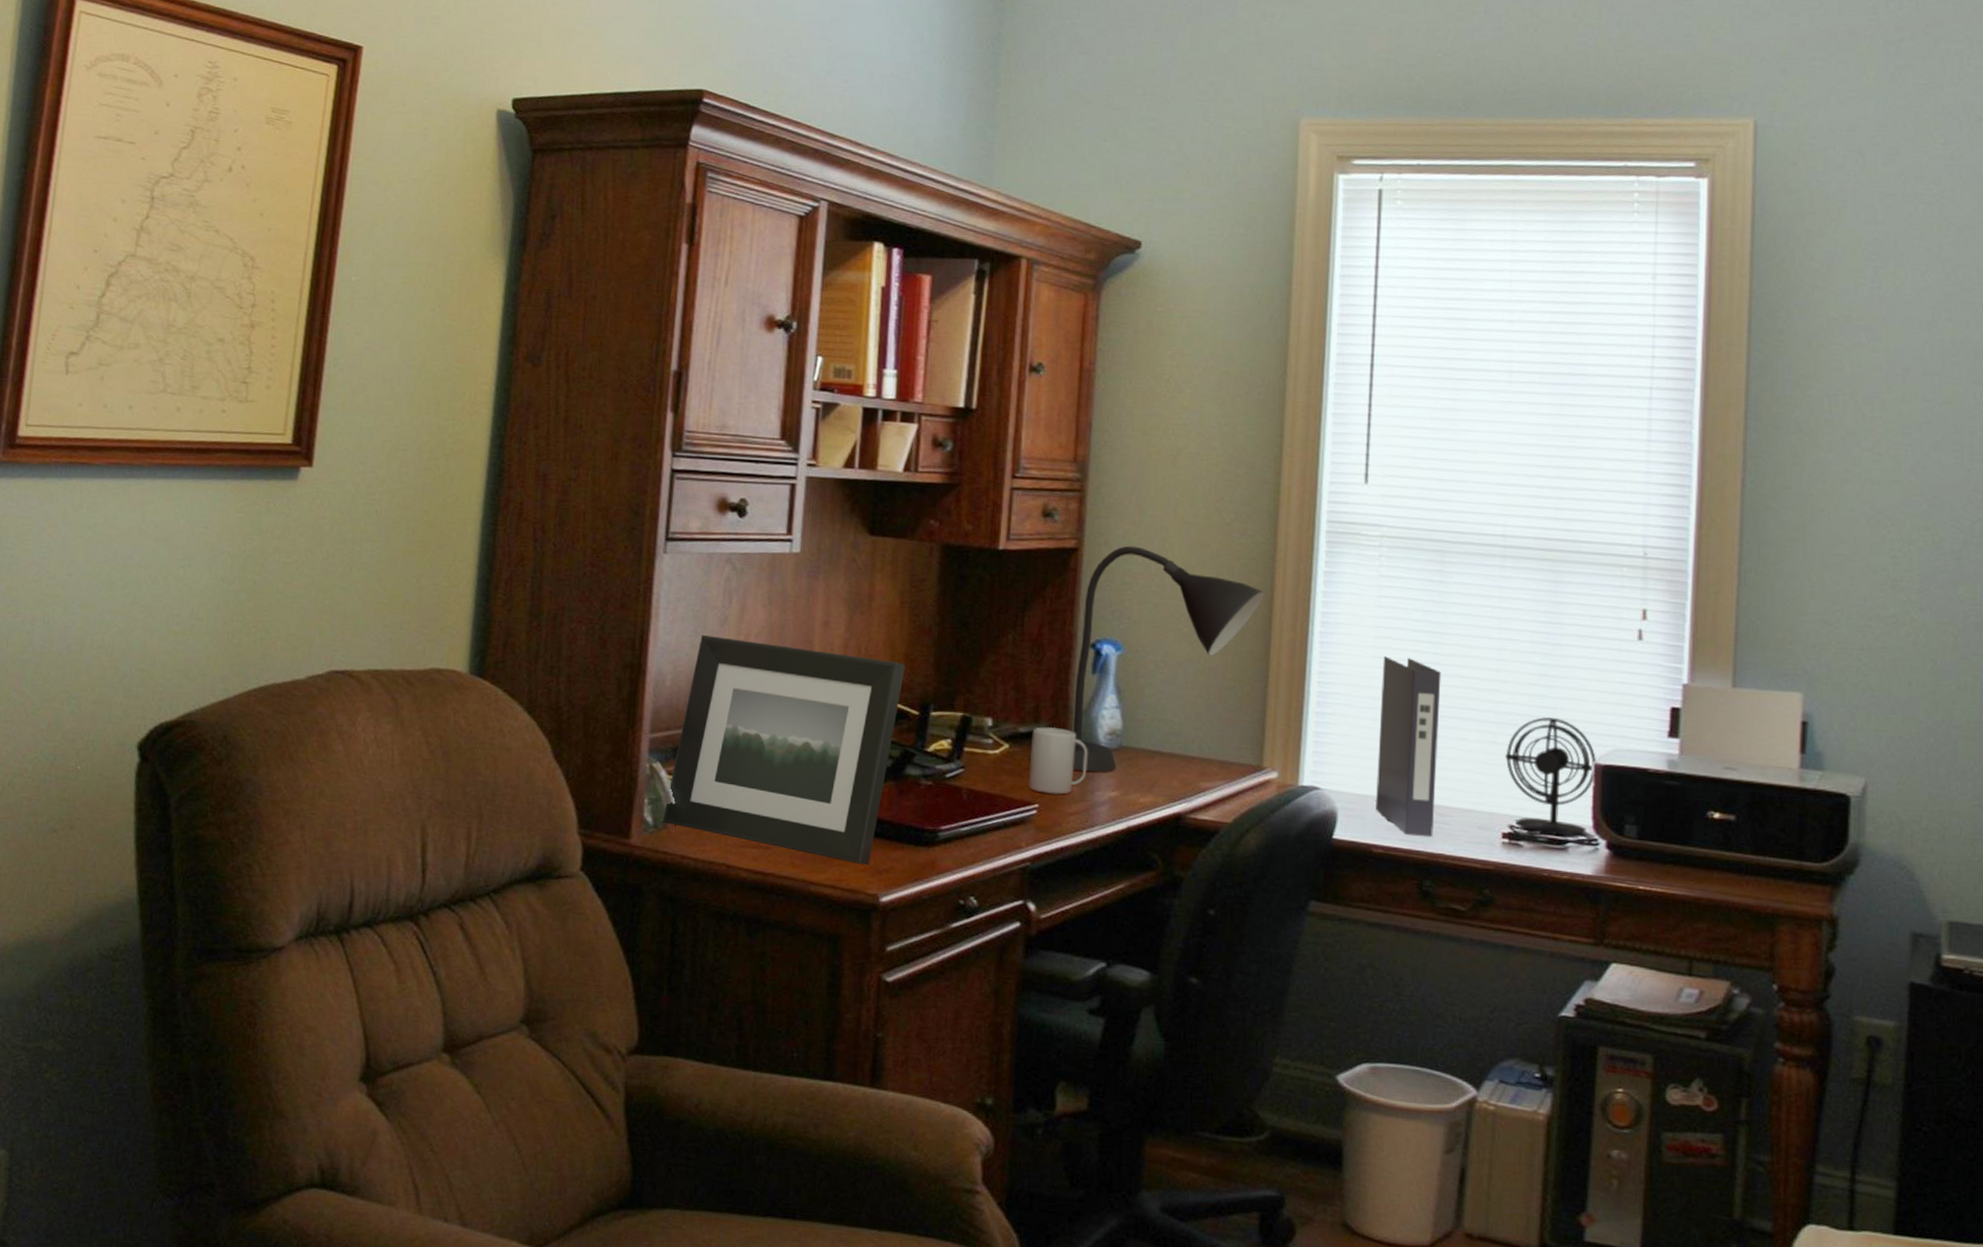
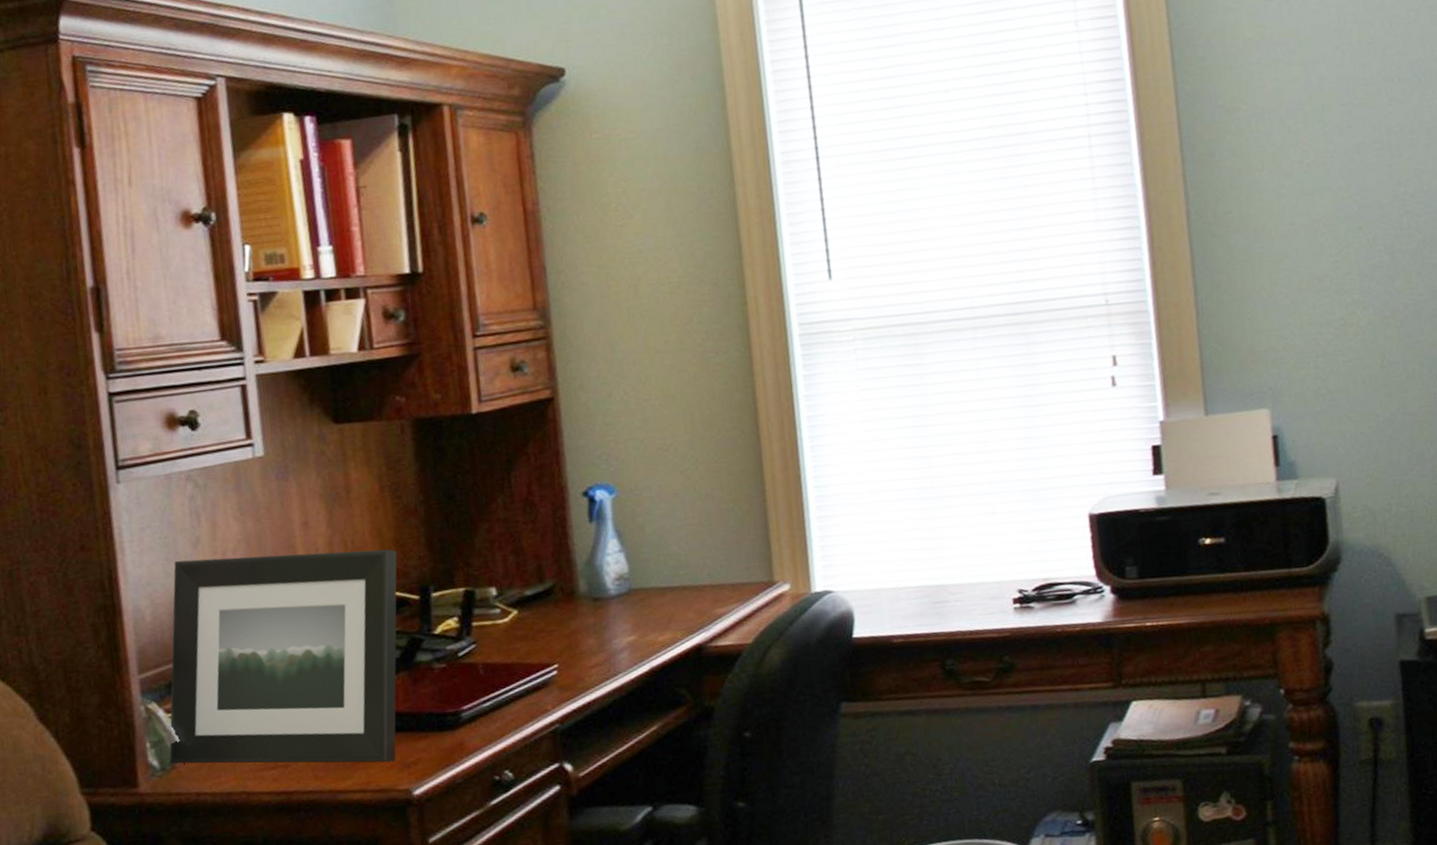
mug: present [1028,727,1088,795] -> none [539,583,601,653]
desk lamp: present [1029,545,1264,773] -> none [540,384,748,624]
binder: present [1376,656,1441,837] -> none [873,446,948,620]
desk fan: present [1505,717,1596,836] -> none [1004,476,1092,591]

